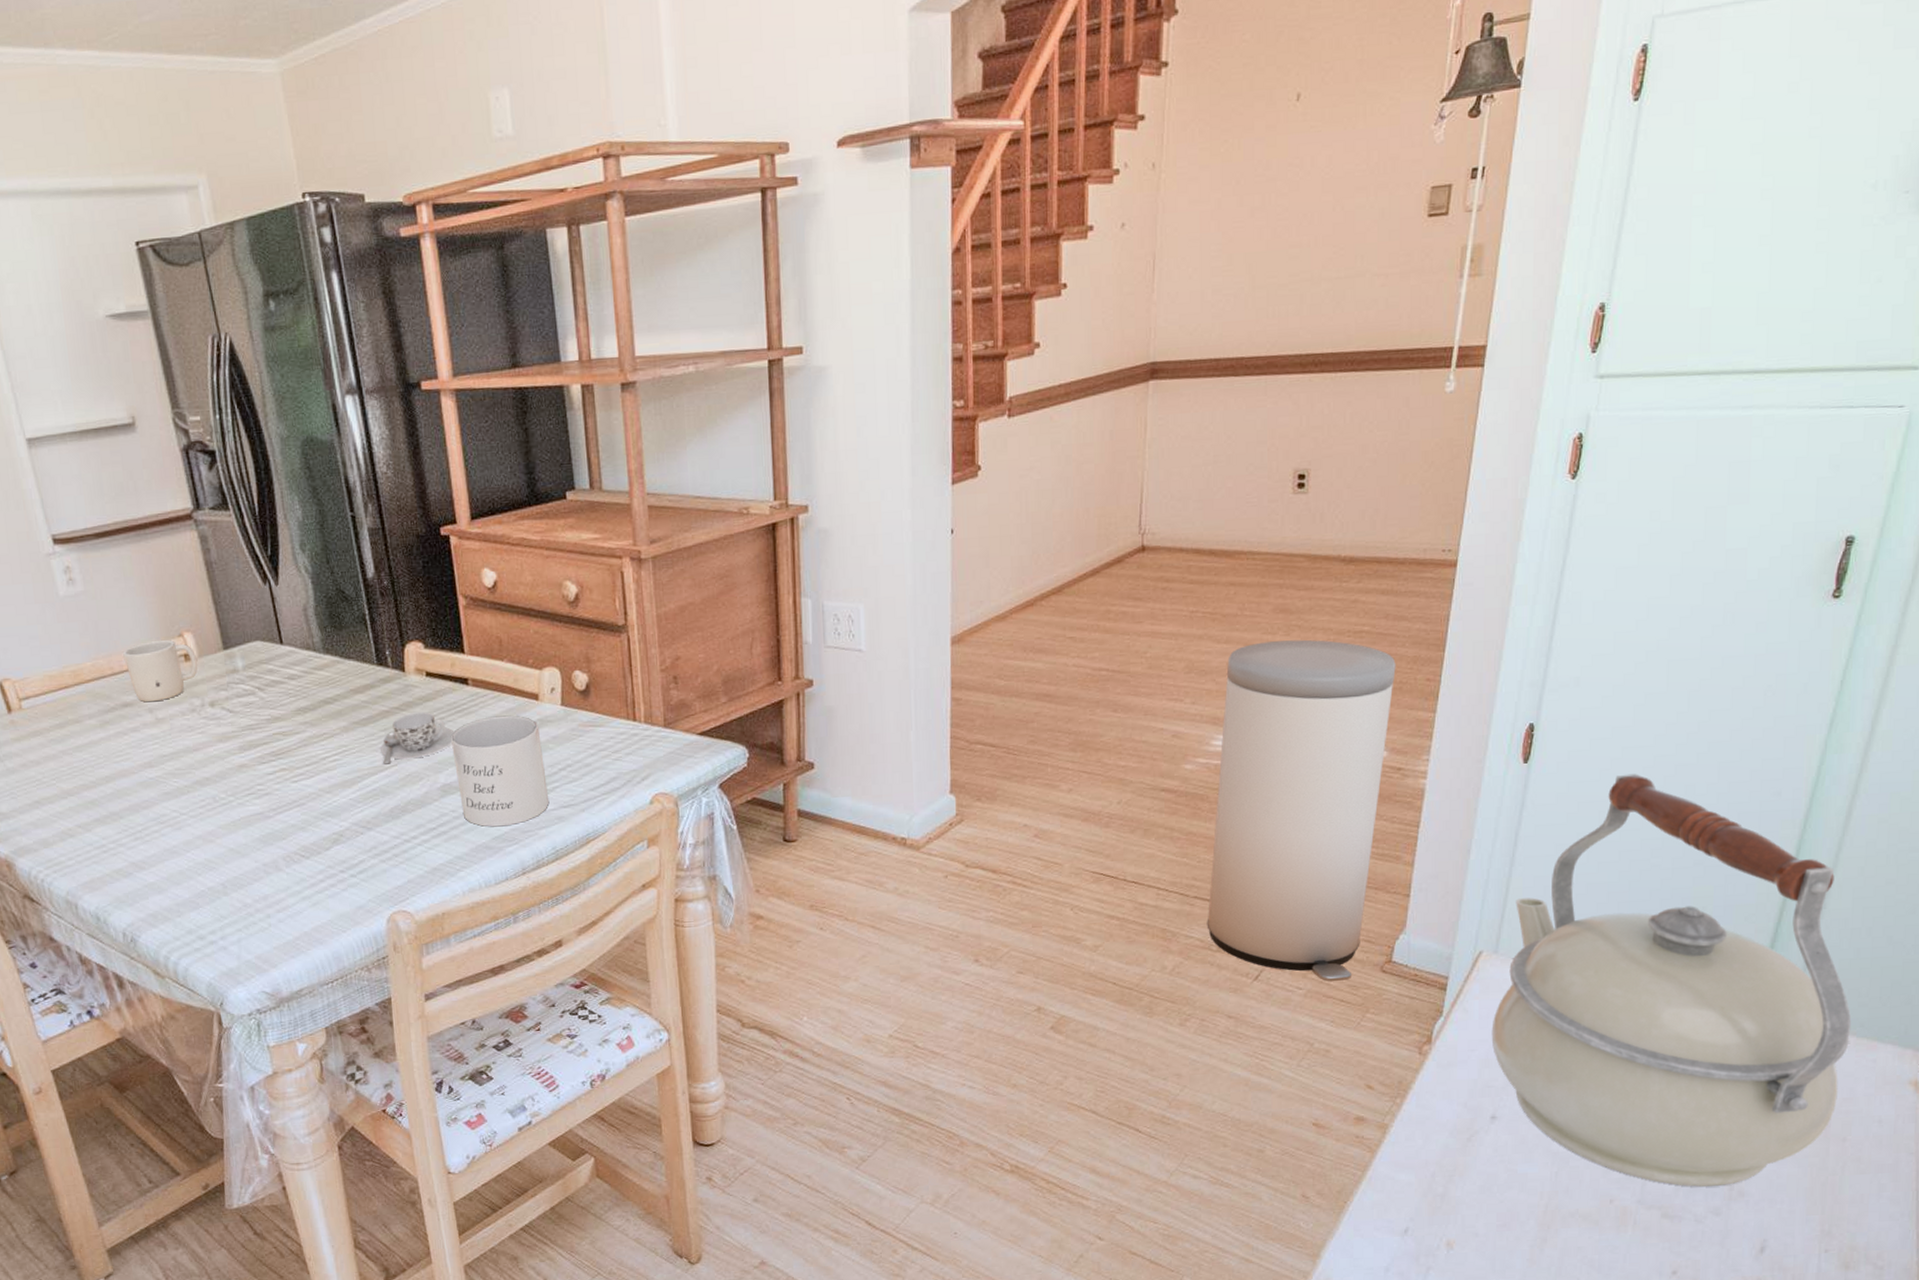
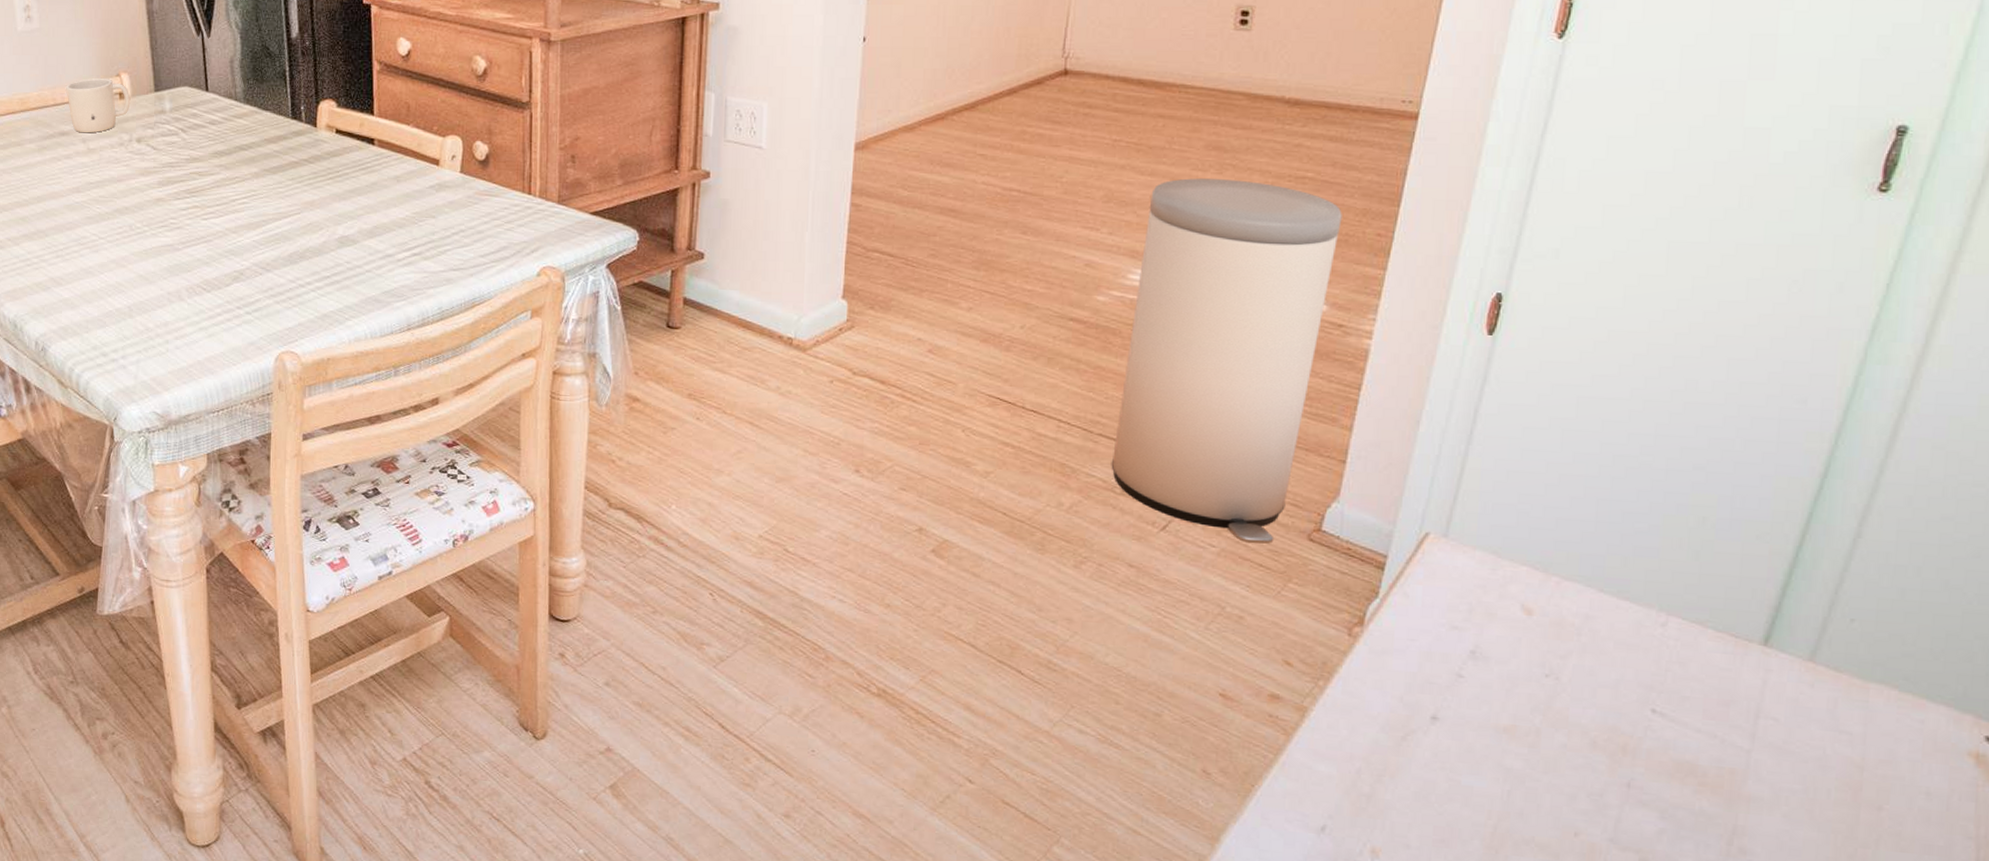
teacup: present [381,712,455,764] -> none [286,166,357,212]
mug: present [450,715,550,827] -> none [352,177,440,283]
kettle: present [1491,773,1852,1187] -> none [1436,359,1893,839]

